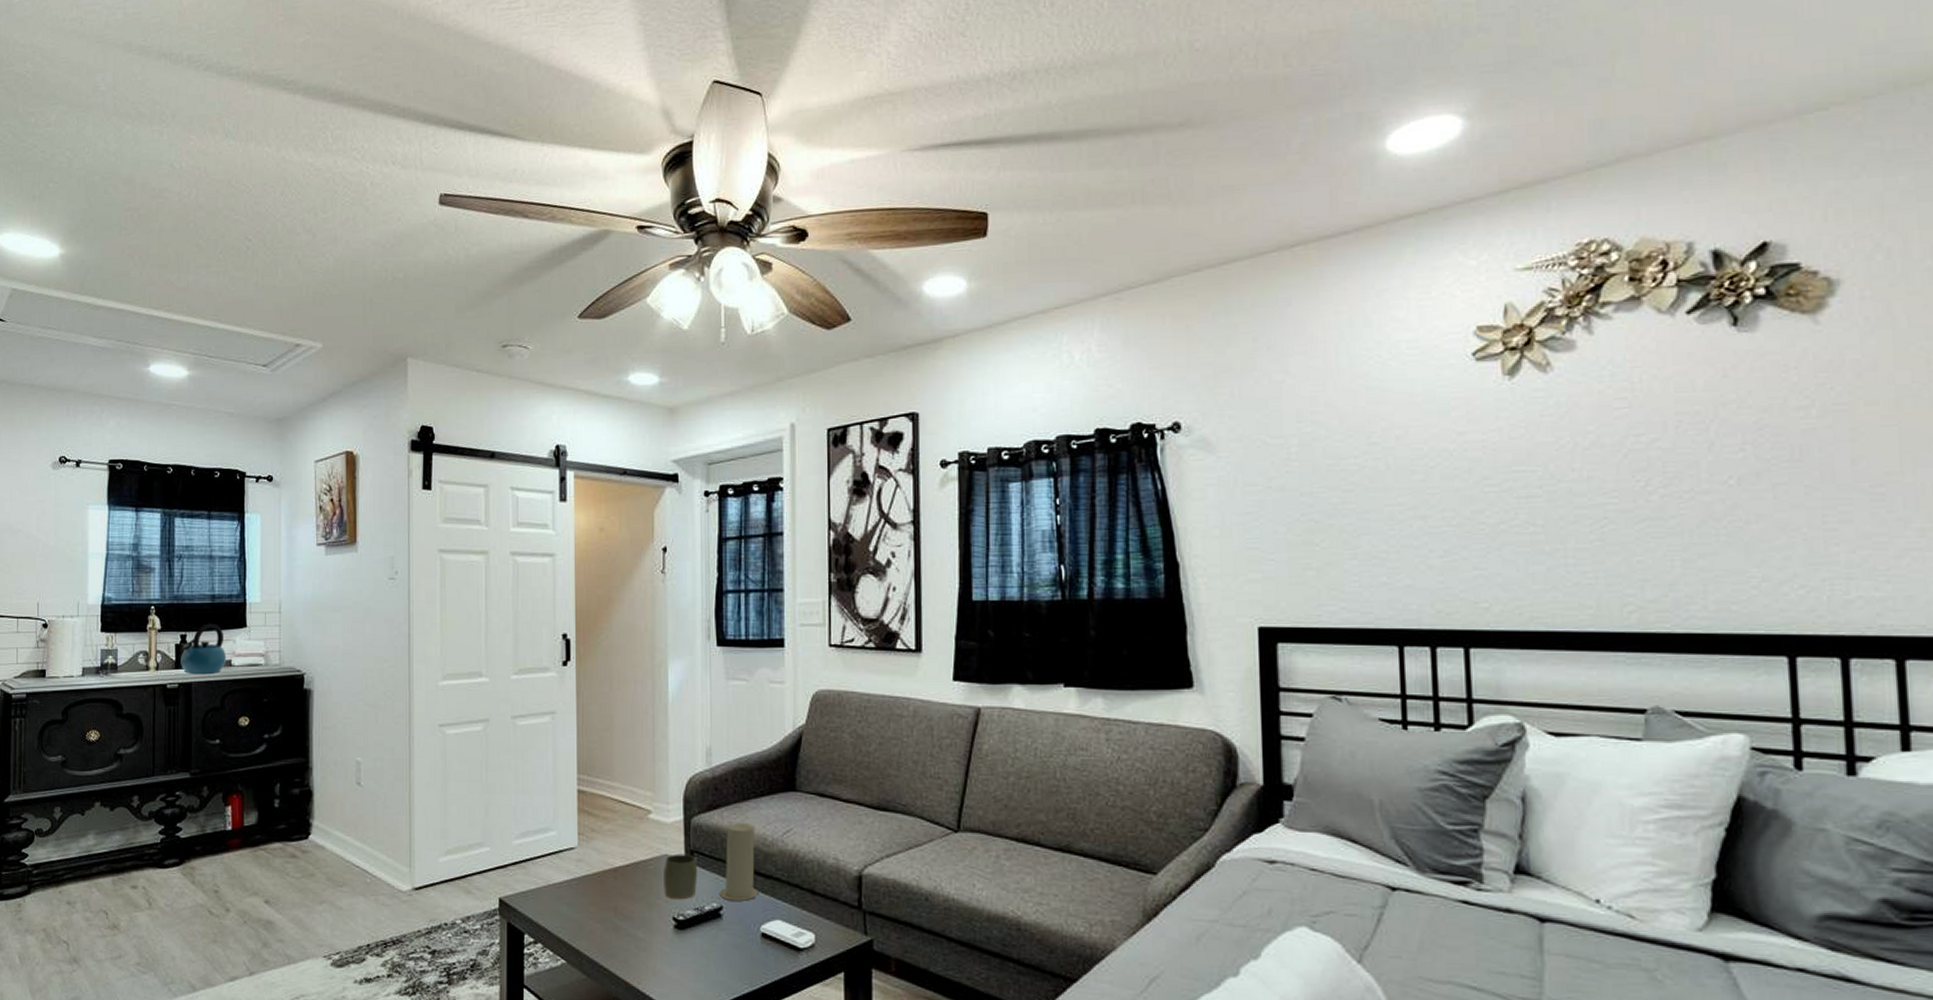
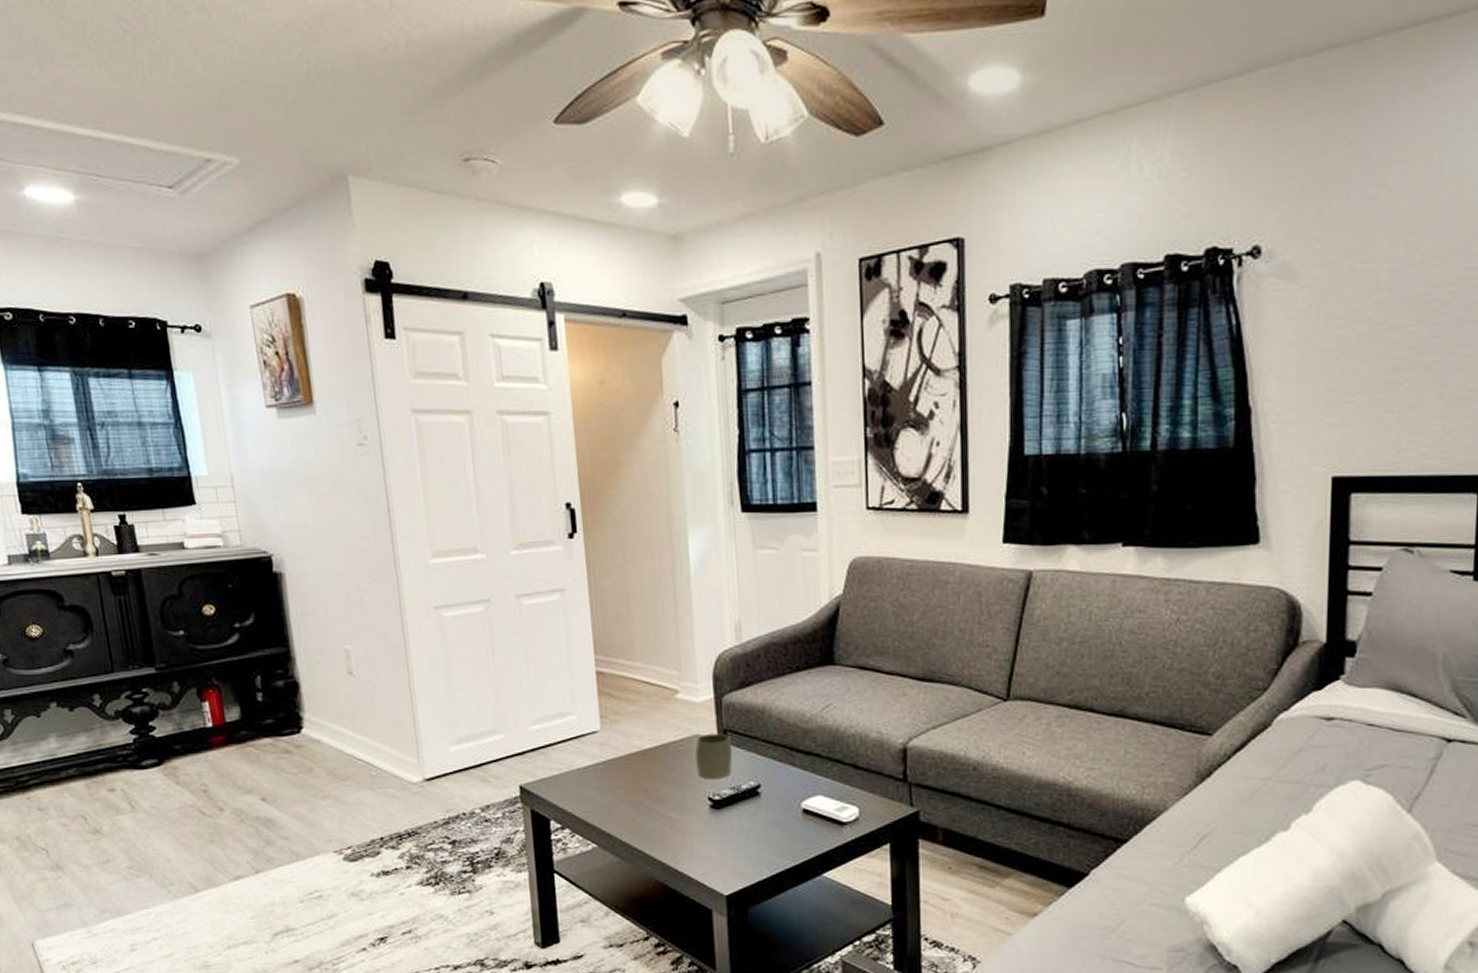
kettle: present [181,623,227,675] -> none [122,501,178,560]
candle: present [719,822,758,901] -> none [756,699,798,778]

